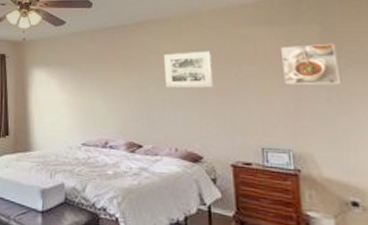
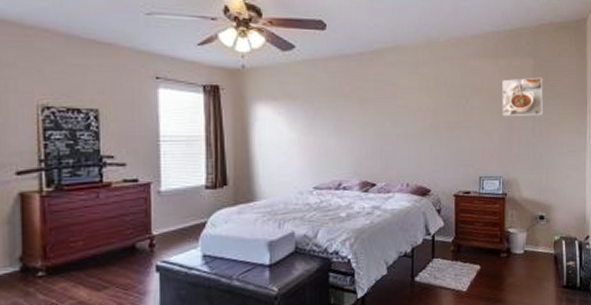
wall art: present [164,51,213,88] -> none [400,83,444,122]

